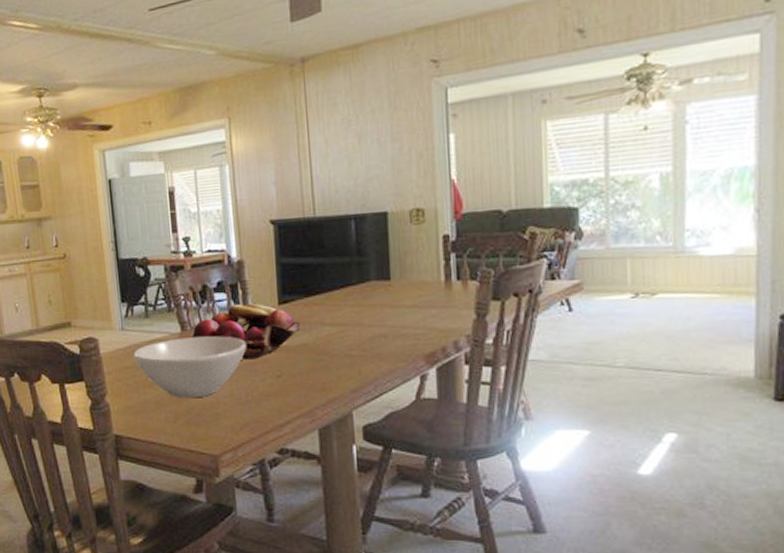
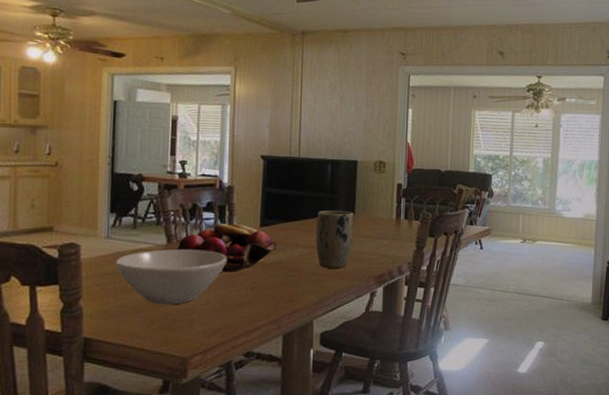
plant pot: none [343,277,392,349] -> present [315,211,355,268]

